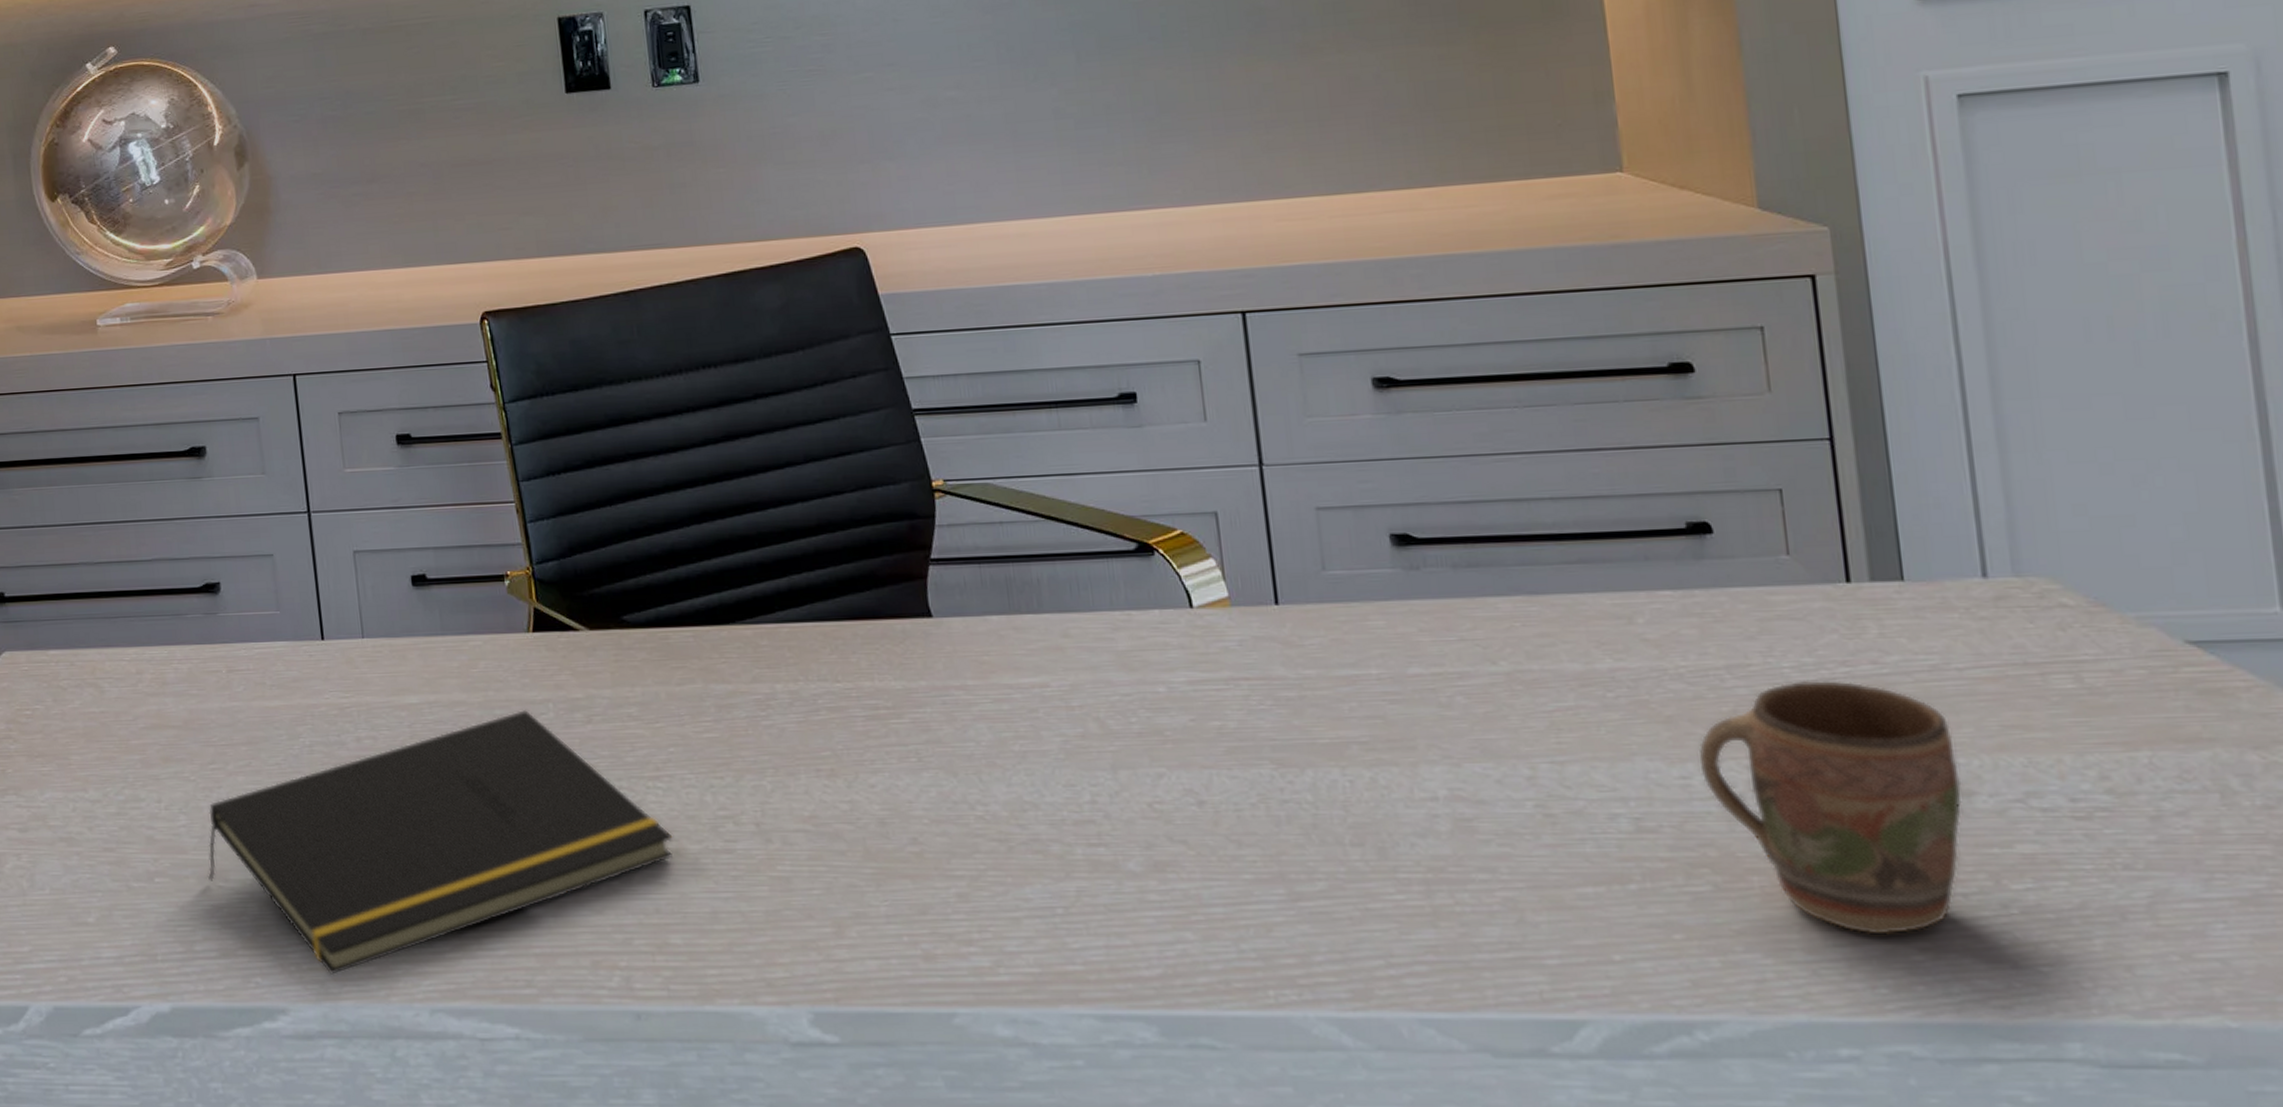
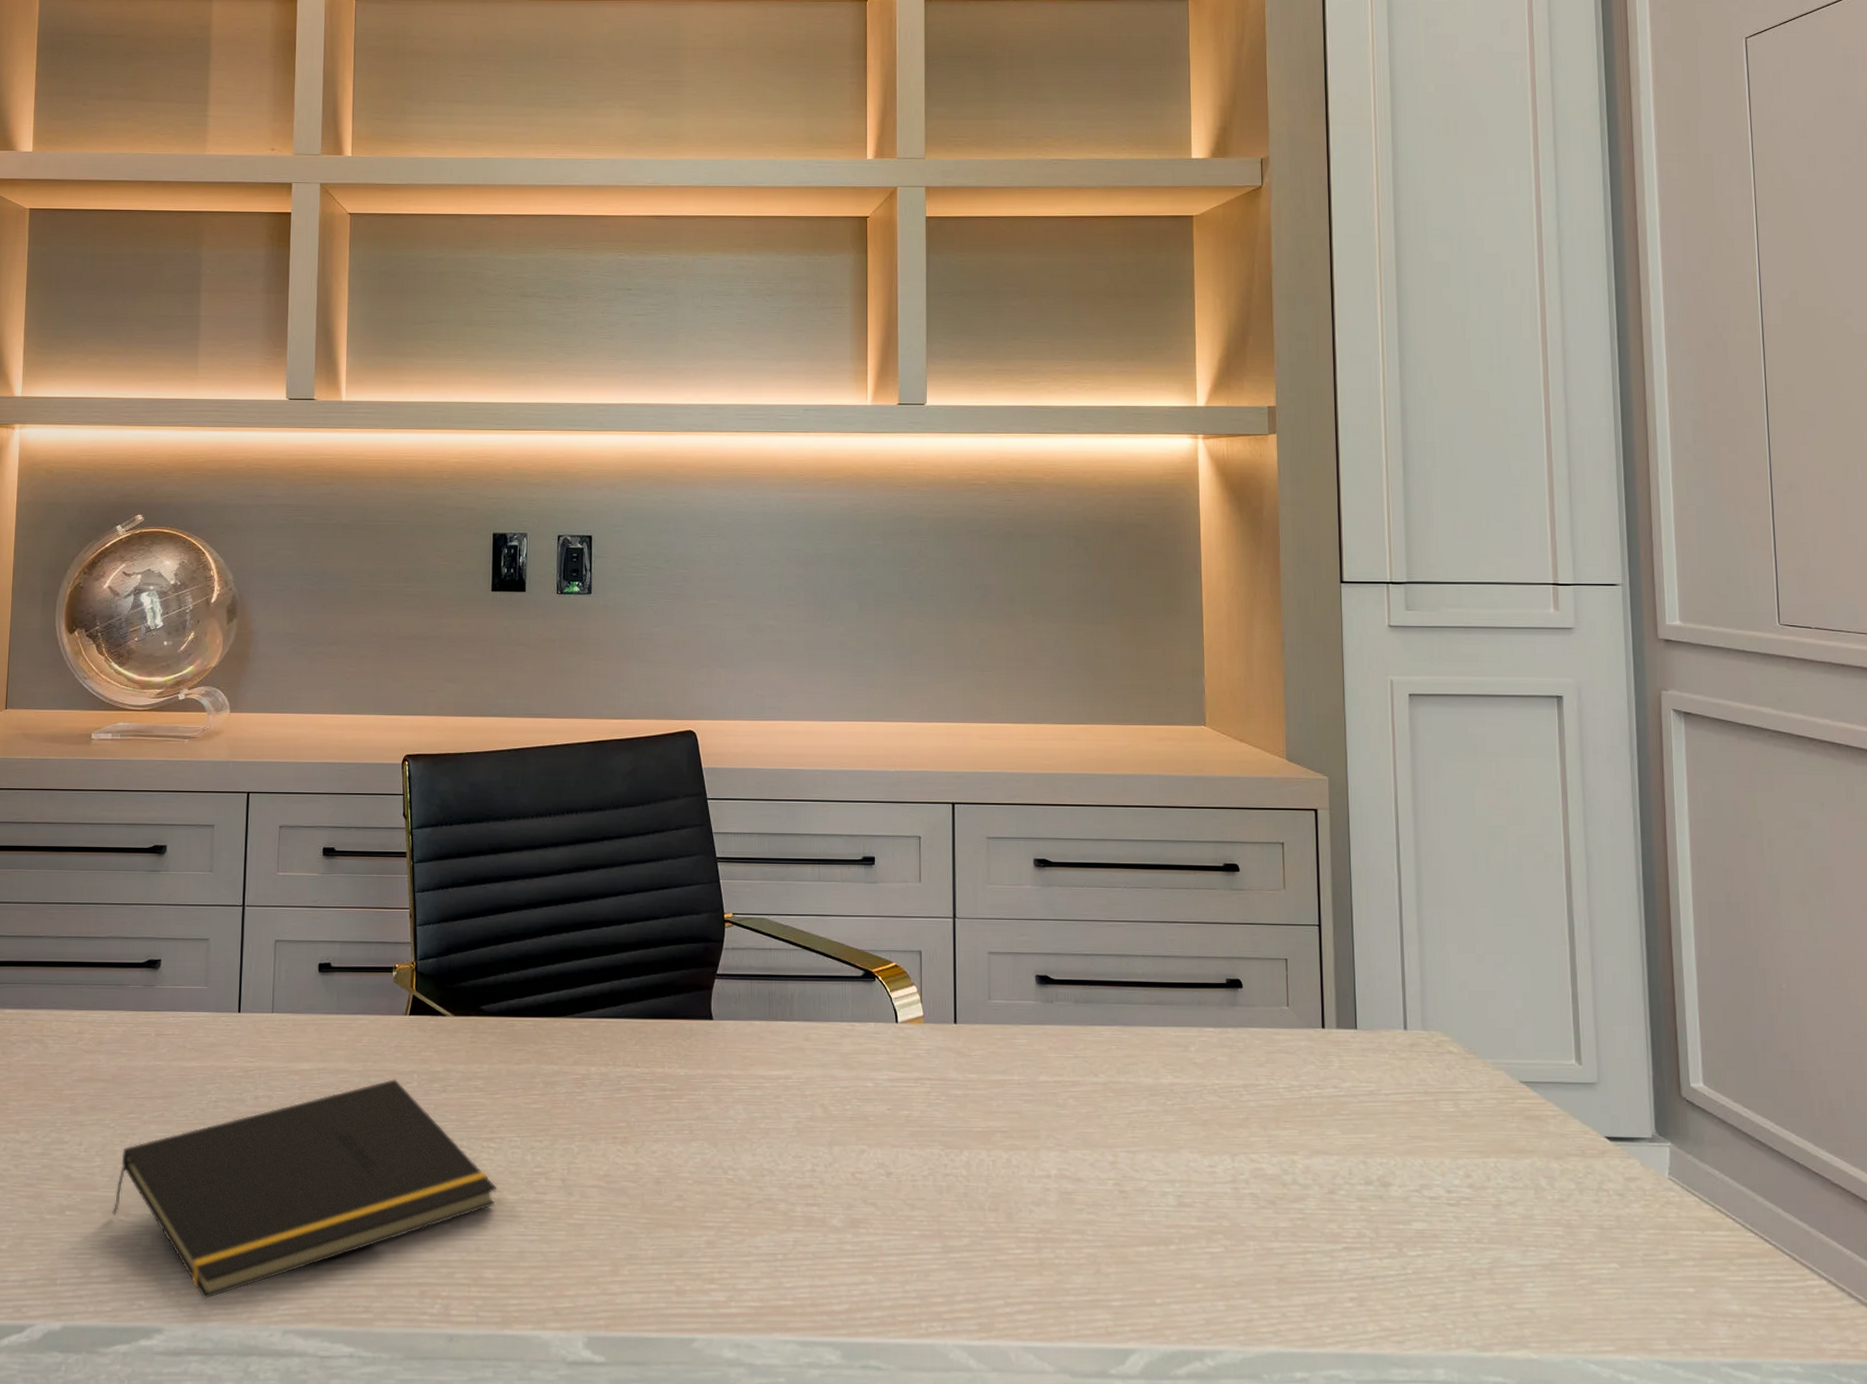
mug: present [1699,680,1962,935] -> none [1222,1098,1382,1287]

